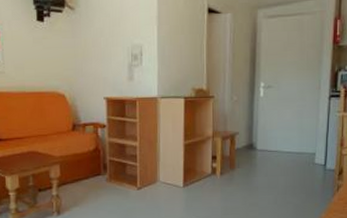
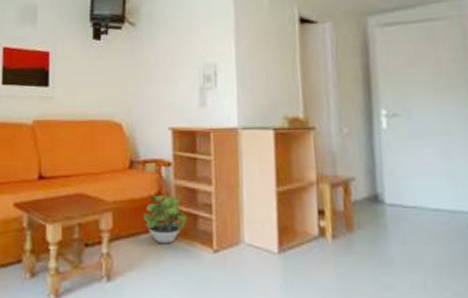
potted plant: none [83,149,119,186] -> present [142,194,189,244]

